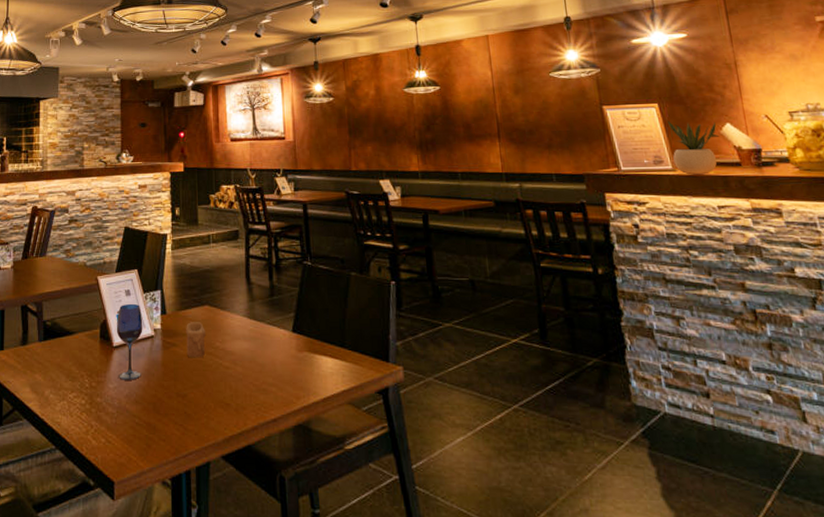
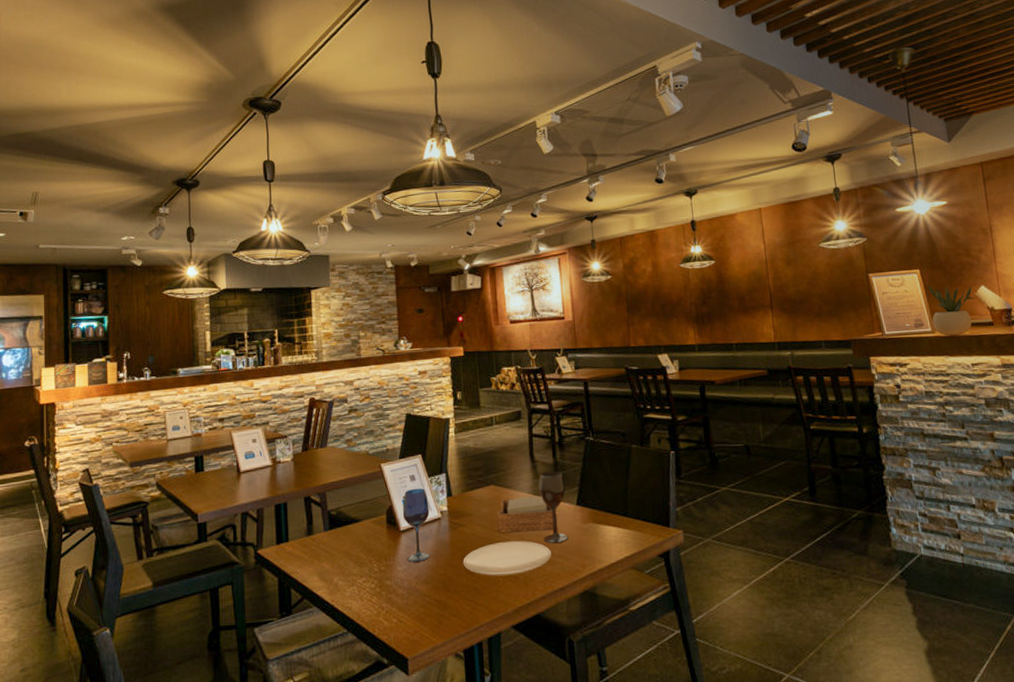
plate: none [174,365,265,402] -> present [463,540,552,577]
candle: present [186,322,206,358] -> none [472,501,493,537]
napkin holder: none [210,319,272,357] -> present [497,495,557,533]
wine glass: none [254,294,283,370] -> present [539,471,569,543]

